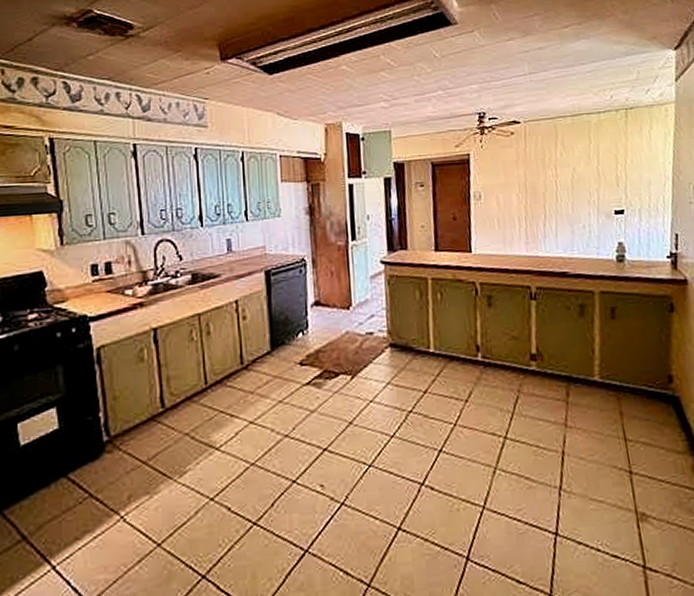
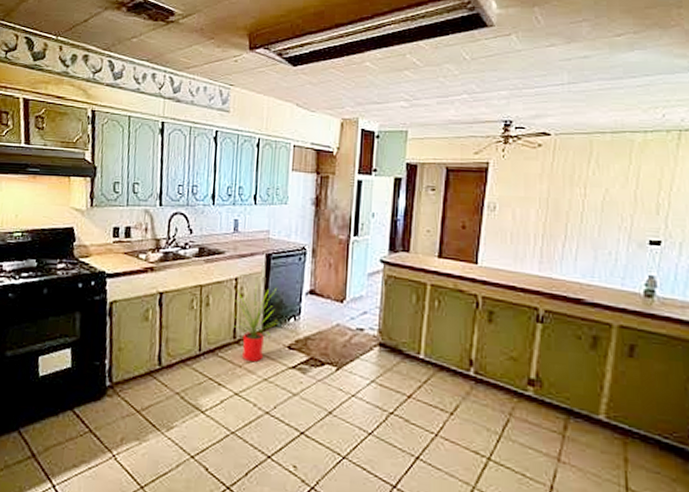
house plant: none [233,302,287,387] -> present [231,283,279,363]

